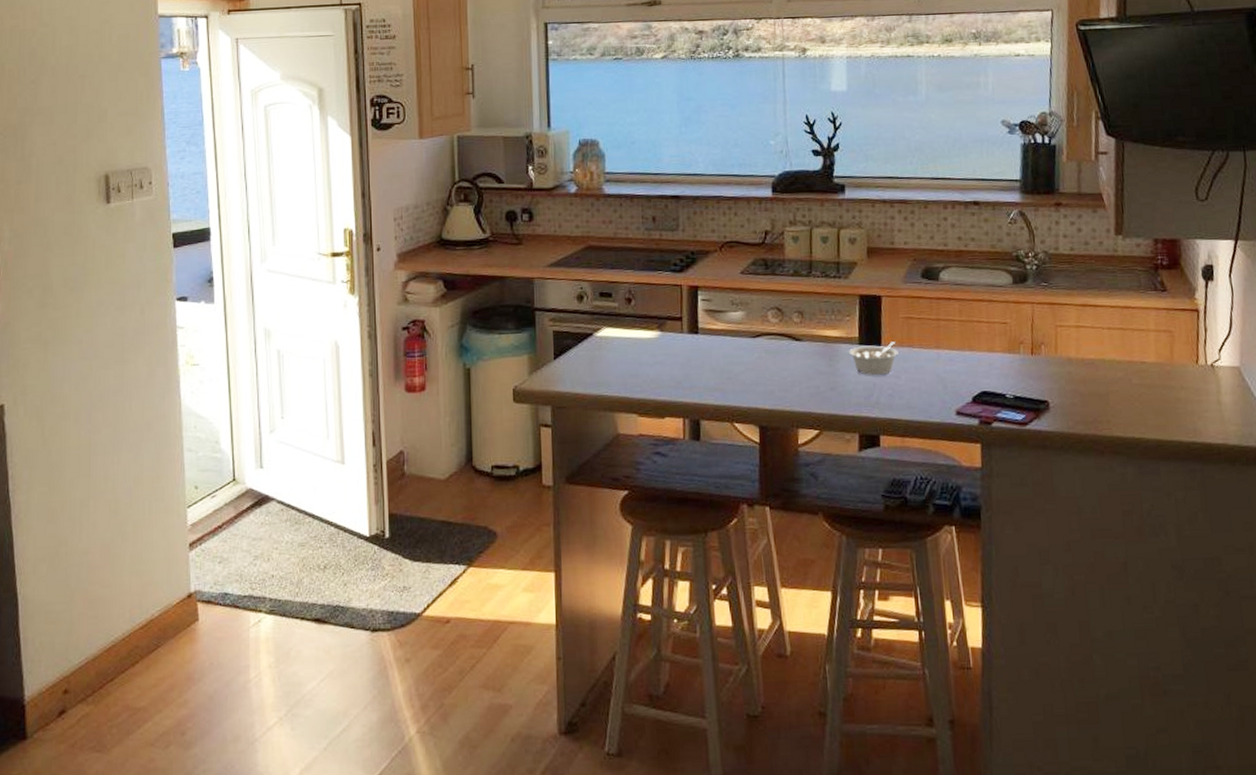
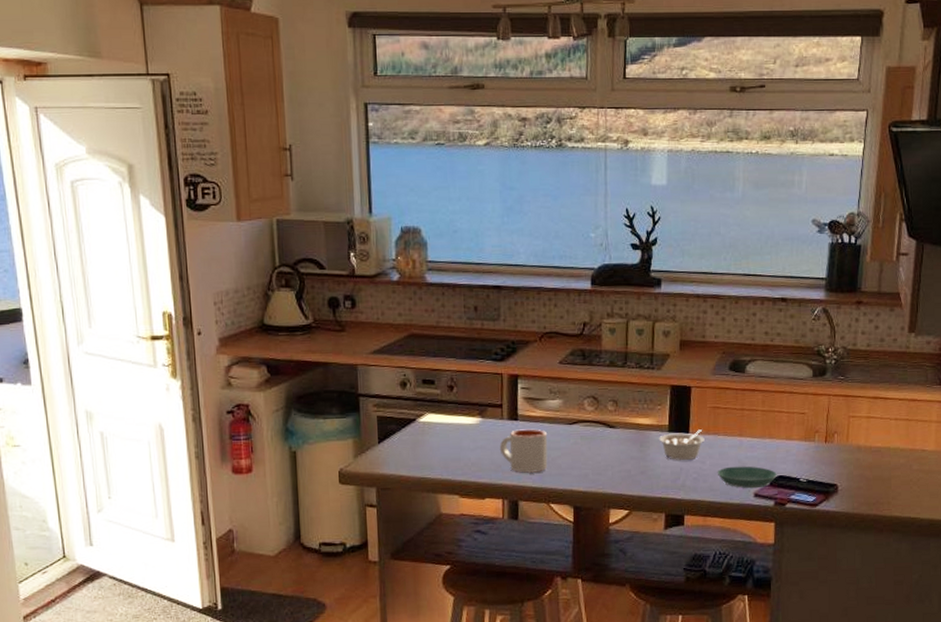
mug: none [679,342,731,390] -> present [499,429,548,473]
saucer: none [913,381,980,406] -> present [717,466,777,489]

